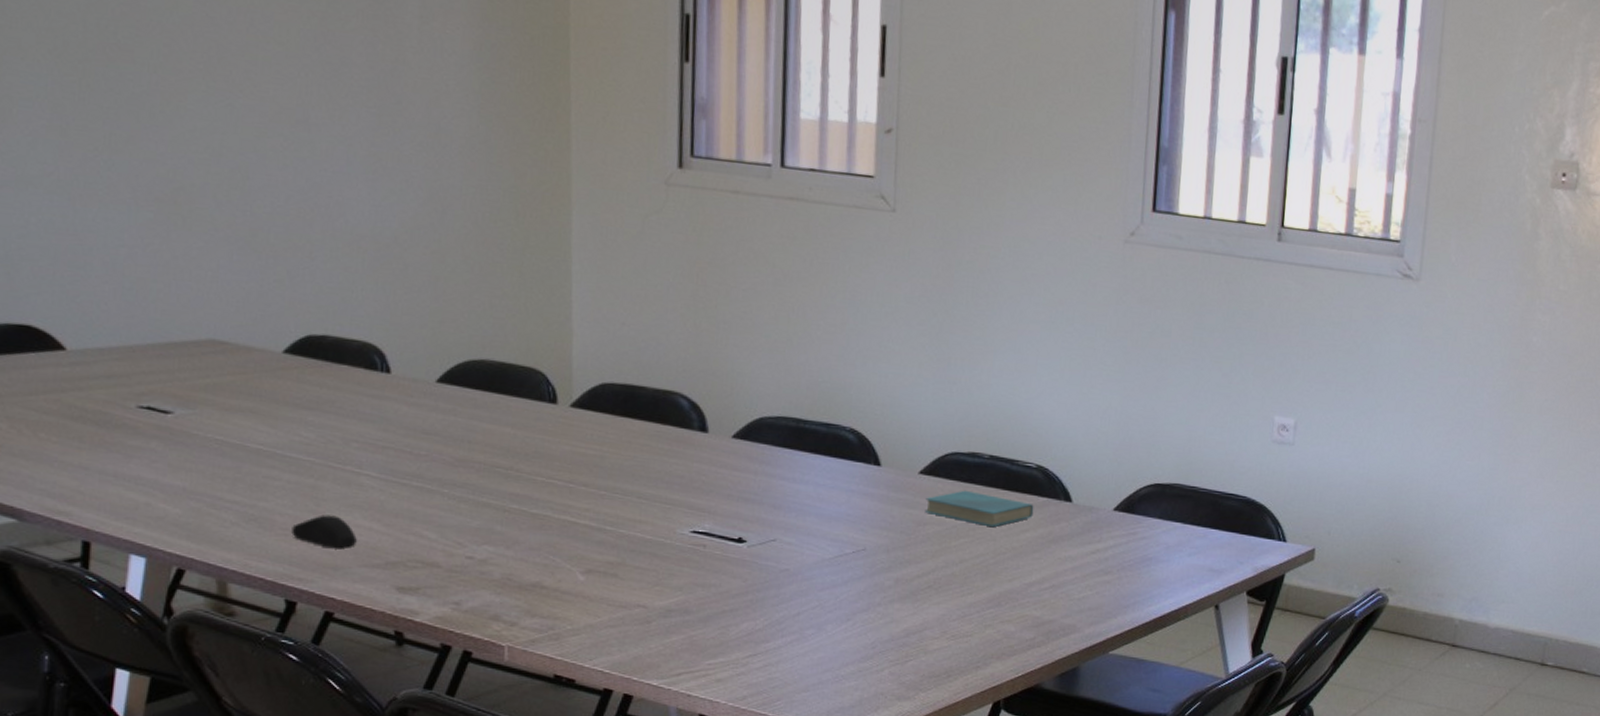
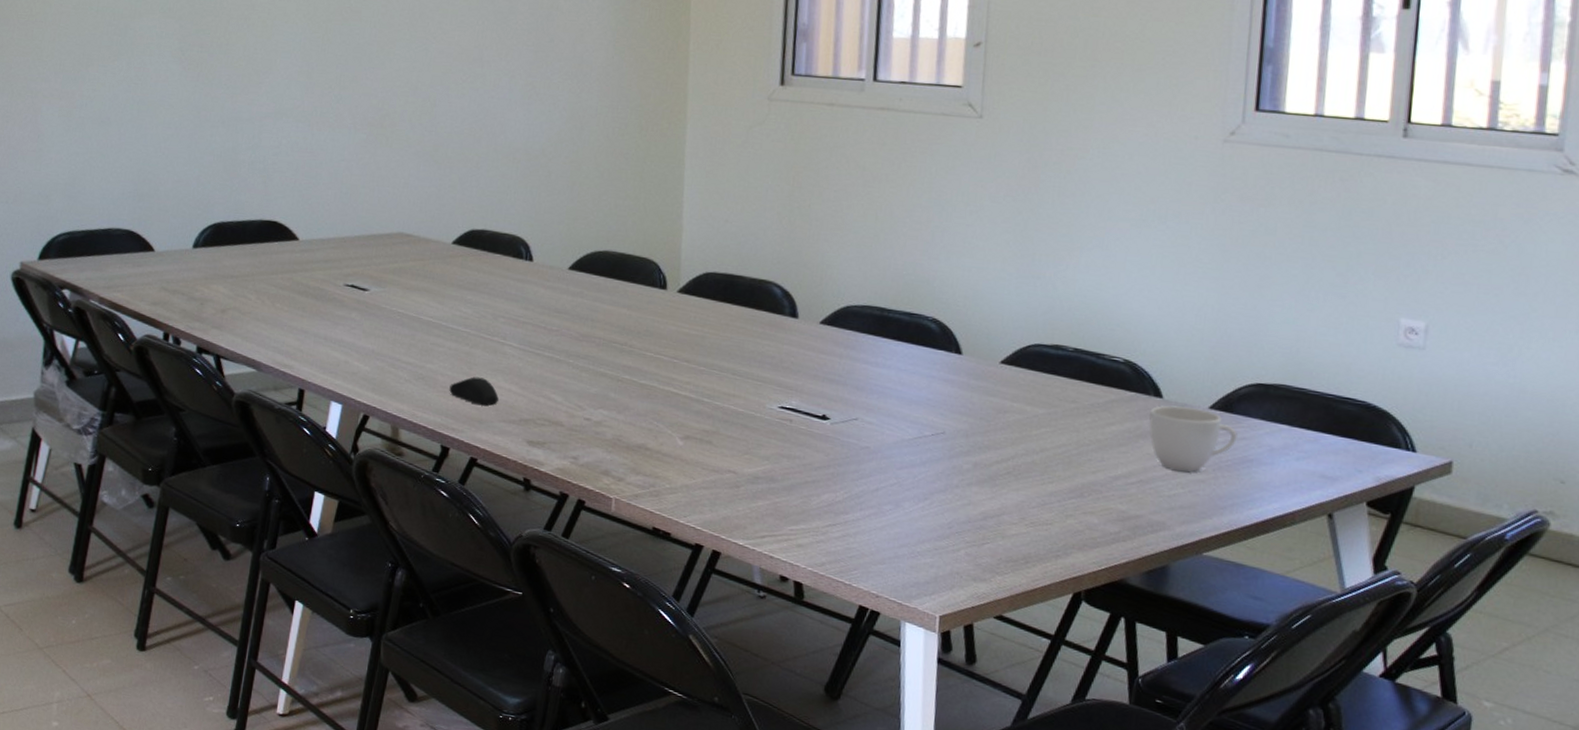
book: present [924,490,1034,528] -> none [1005,381,1121,419]
cup: none [1060,509,1138,574] -> present [1149,405,1237,472]

